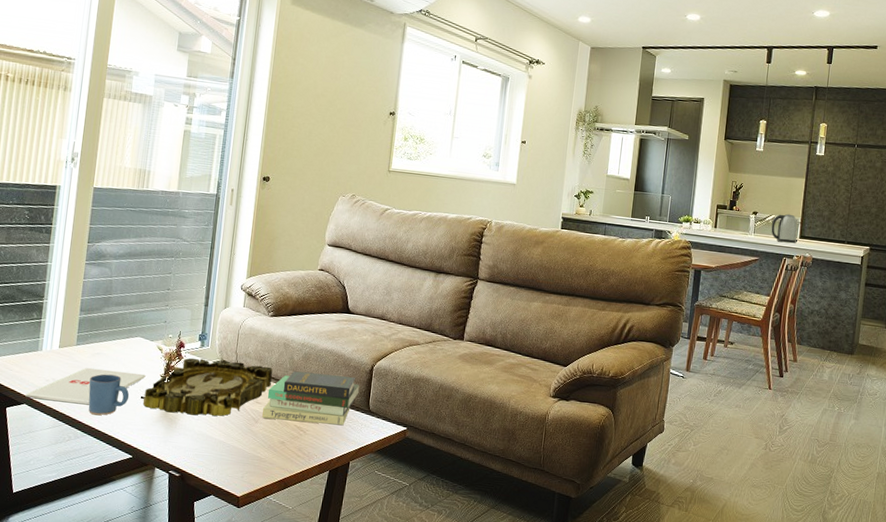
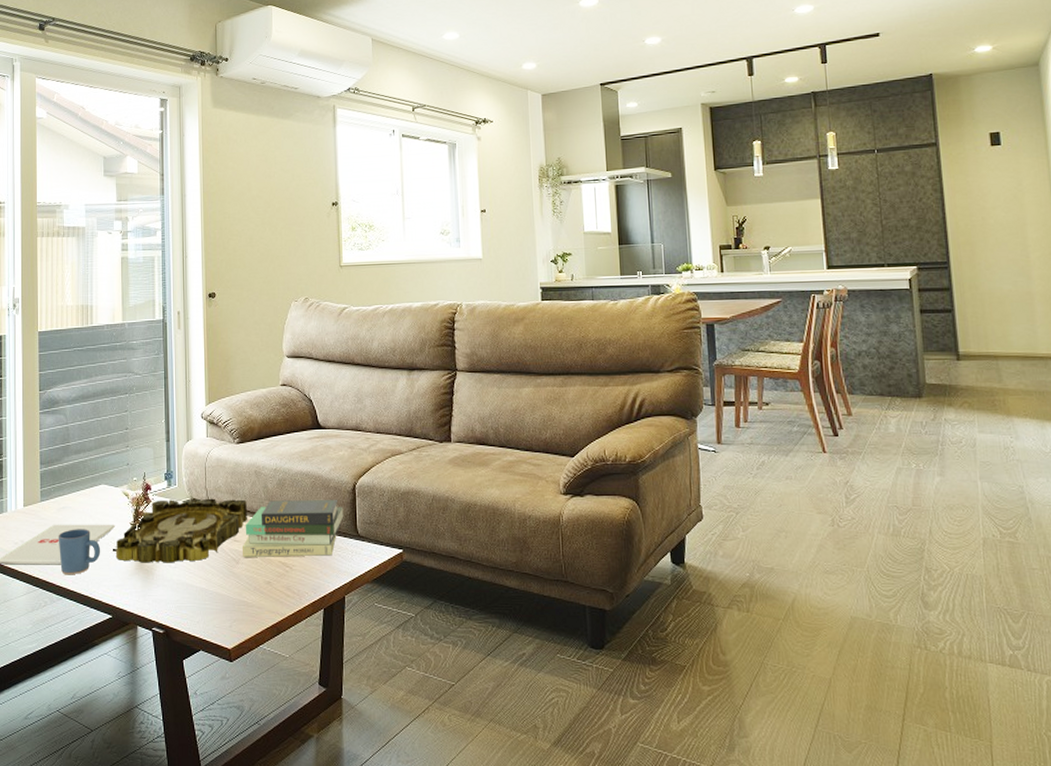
kettle: present [771,214,798,243] -> none [789,242,825,277]

